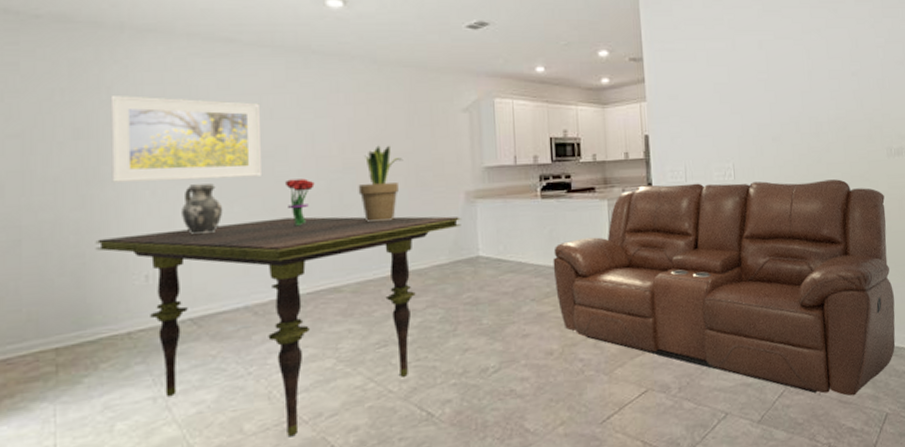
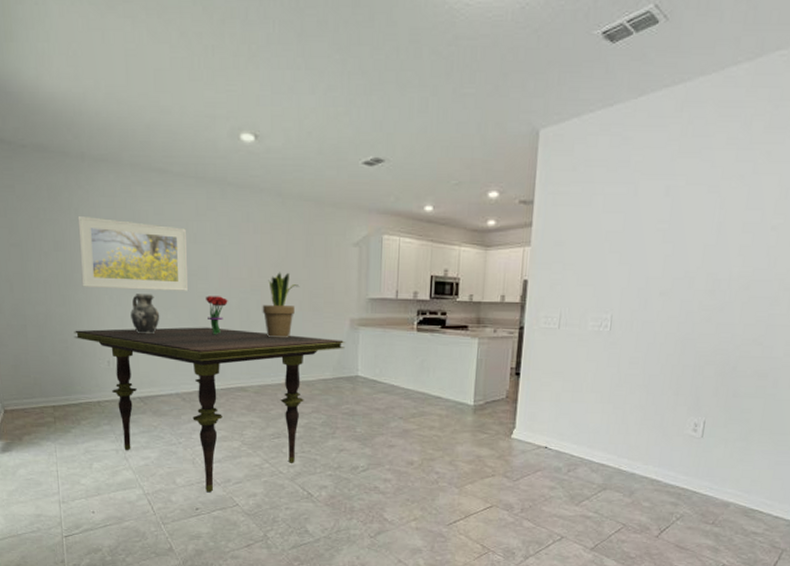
sofa: present [553,179,896,396] -> none [421,328,777,544]

